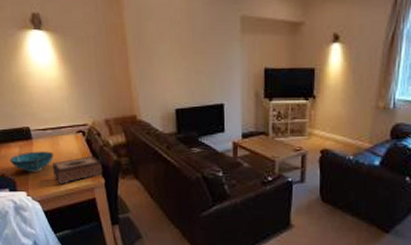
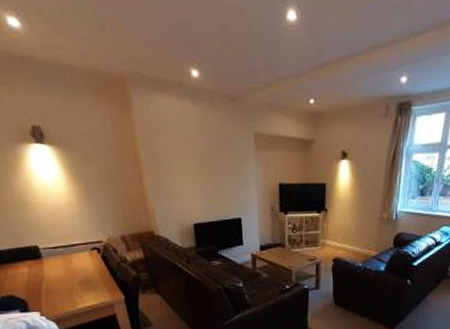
decorative bowl: present [9,151,54,172] -> none [18,270,68,291]
tissue box: present [52,156,103,184] -> none [66,273,122,303]

